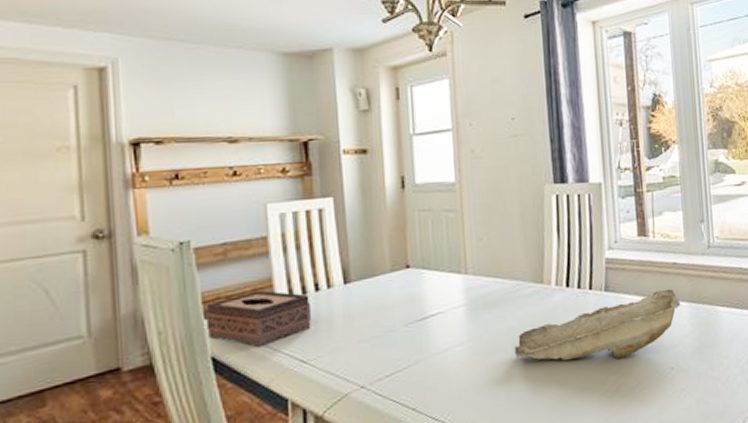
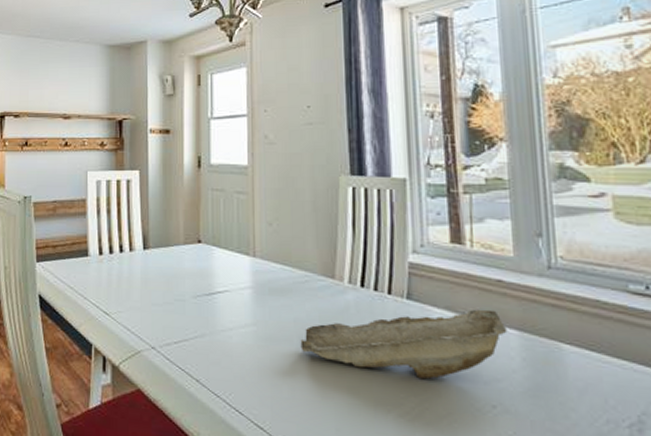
tissue box: present [205,290,312,348] -> none [37,244,116,294]

